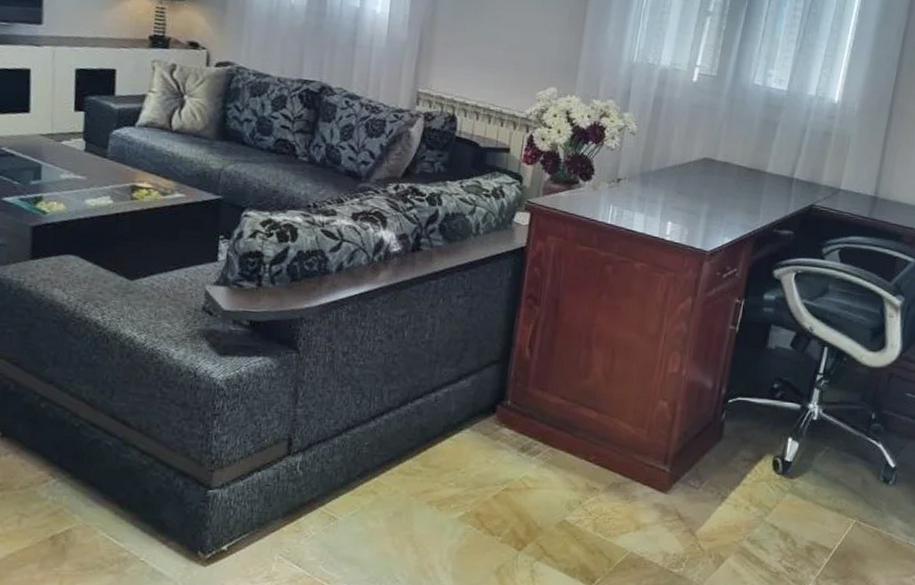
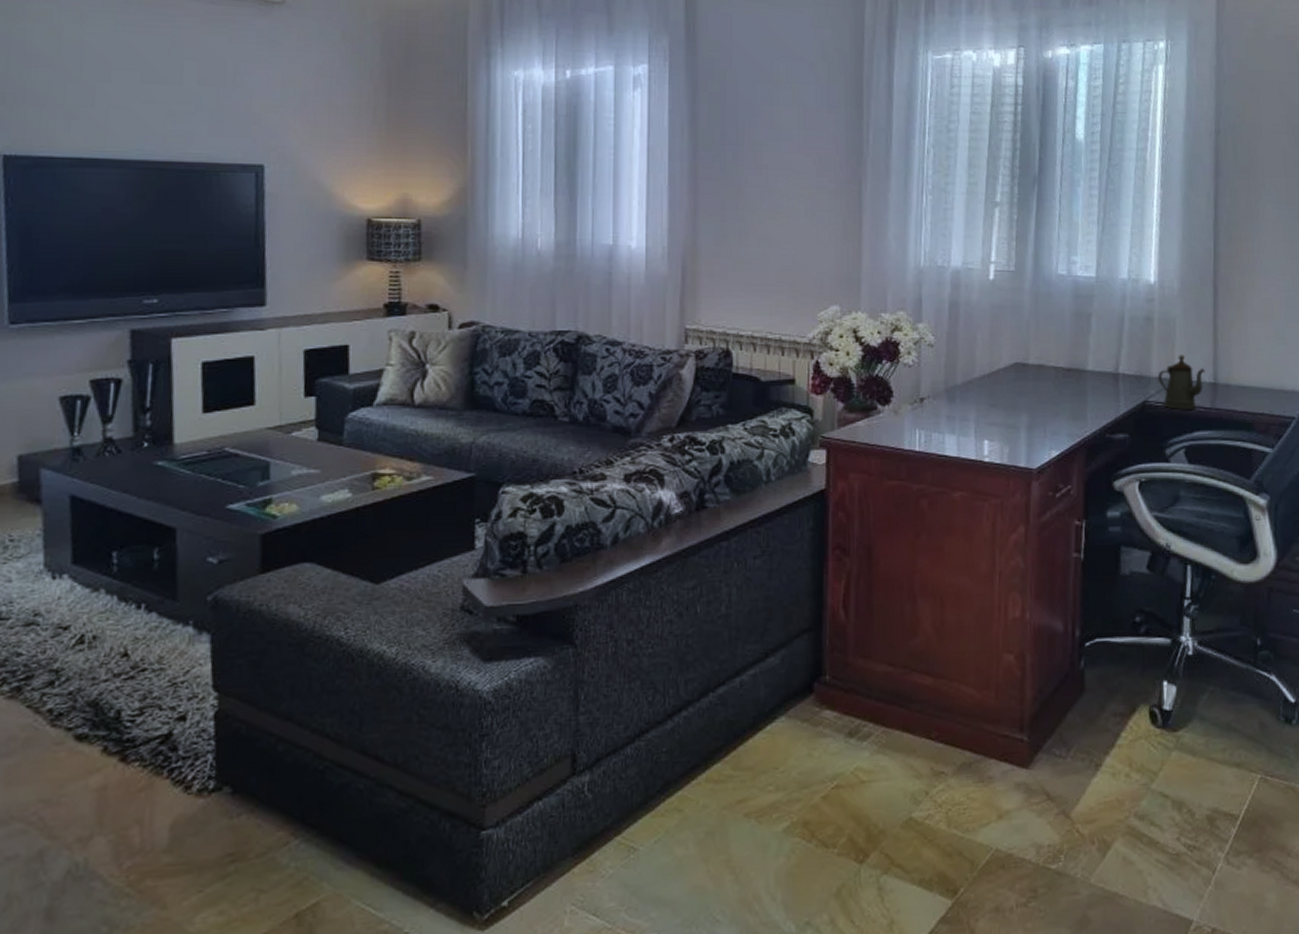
coffee pot: none [826,168,869,217] -> present [1157,354,1205,409]

